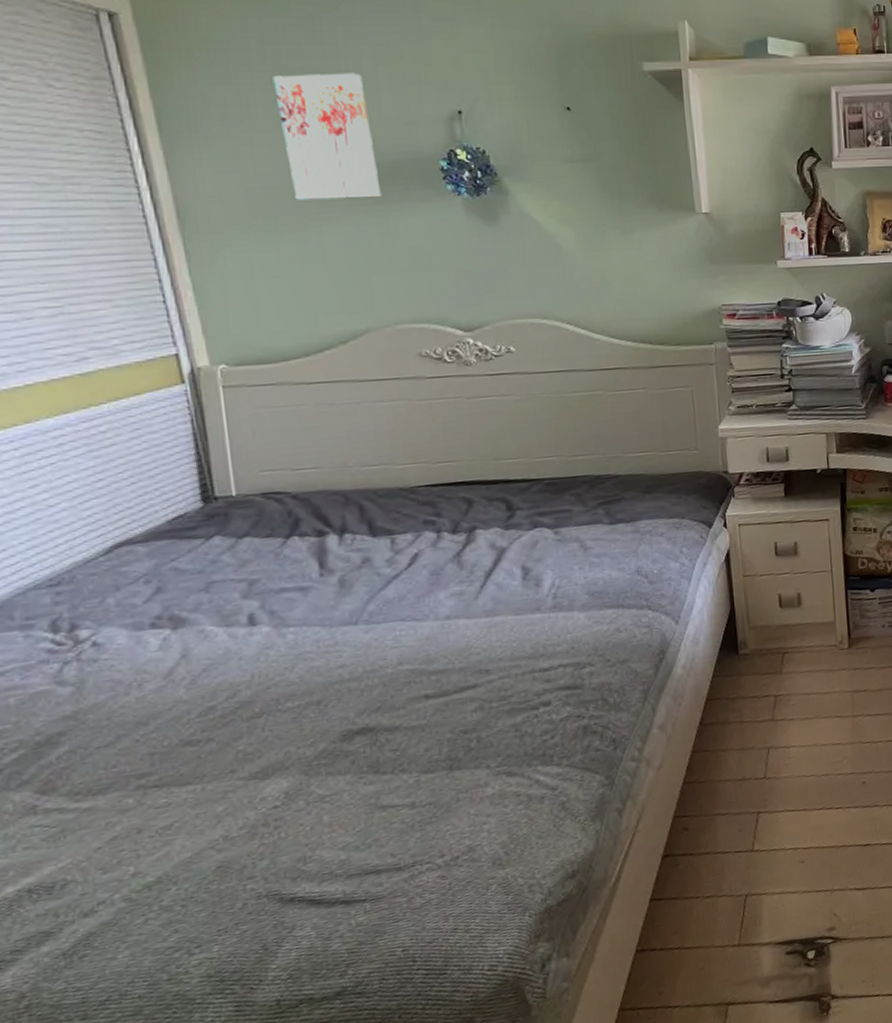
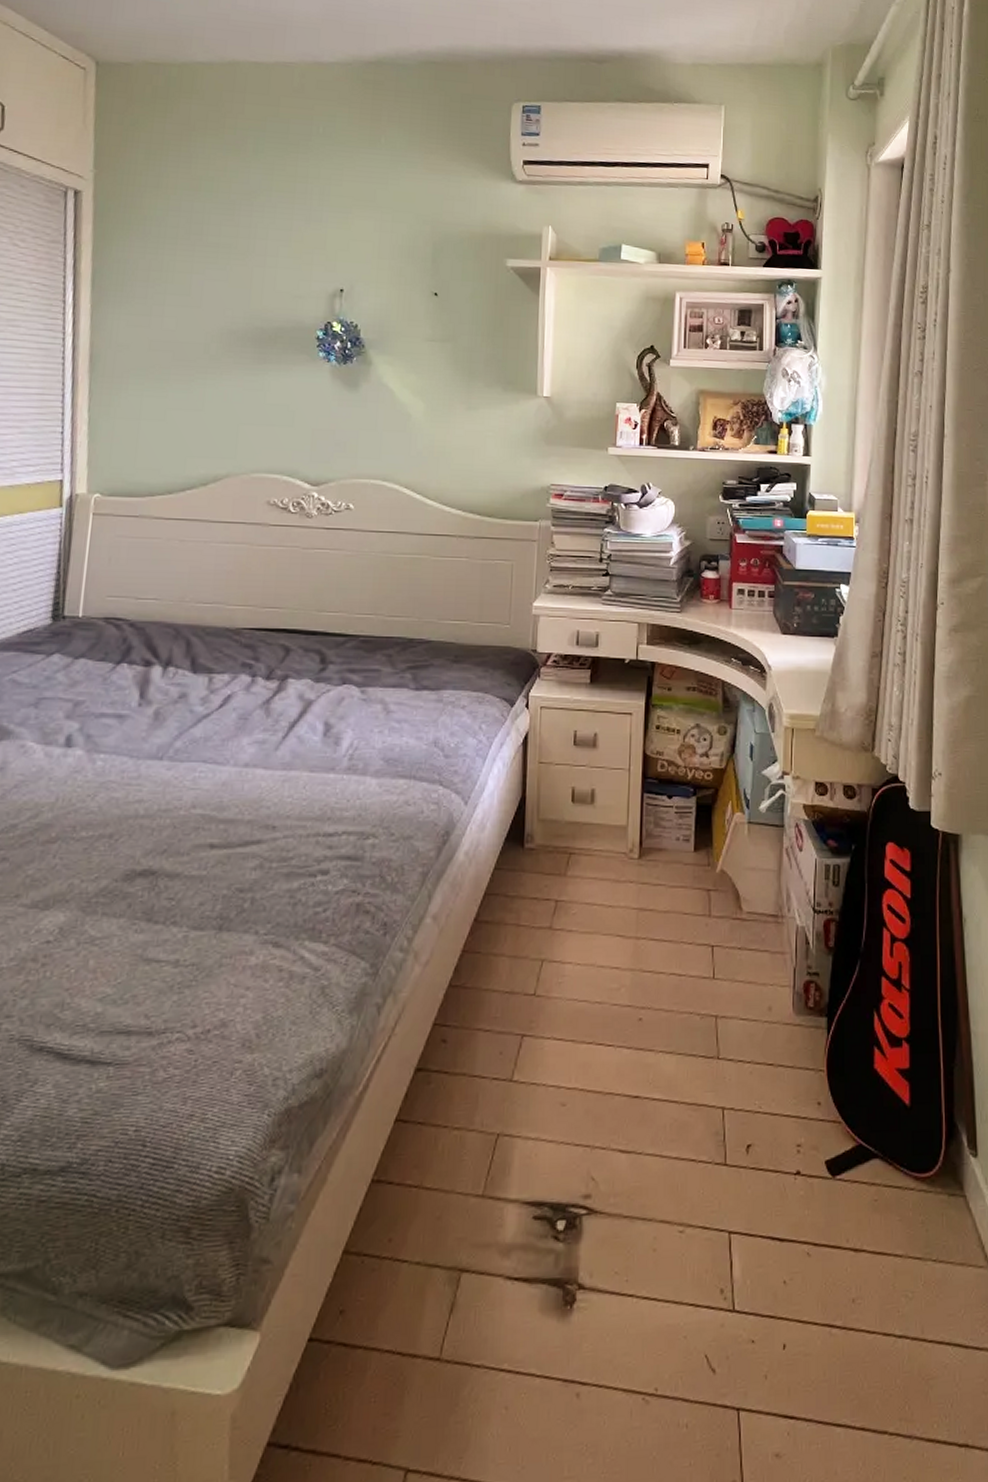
wall art: present [272,73,382,200] -> none [189,249,265,359]

